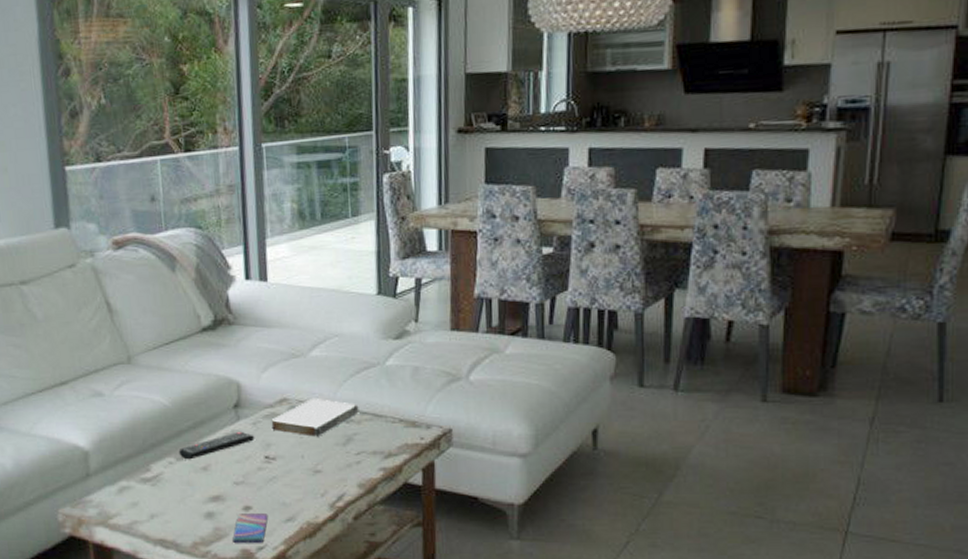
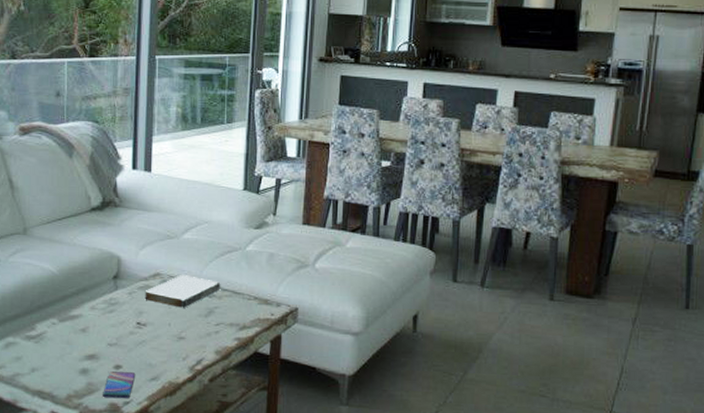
remote control: present [178,431,255,460] -> none [61,299,130,322]

